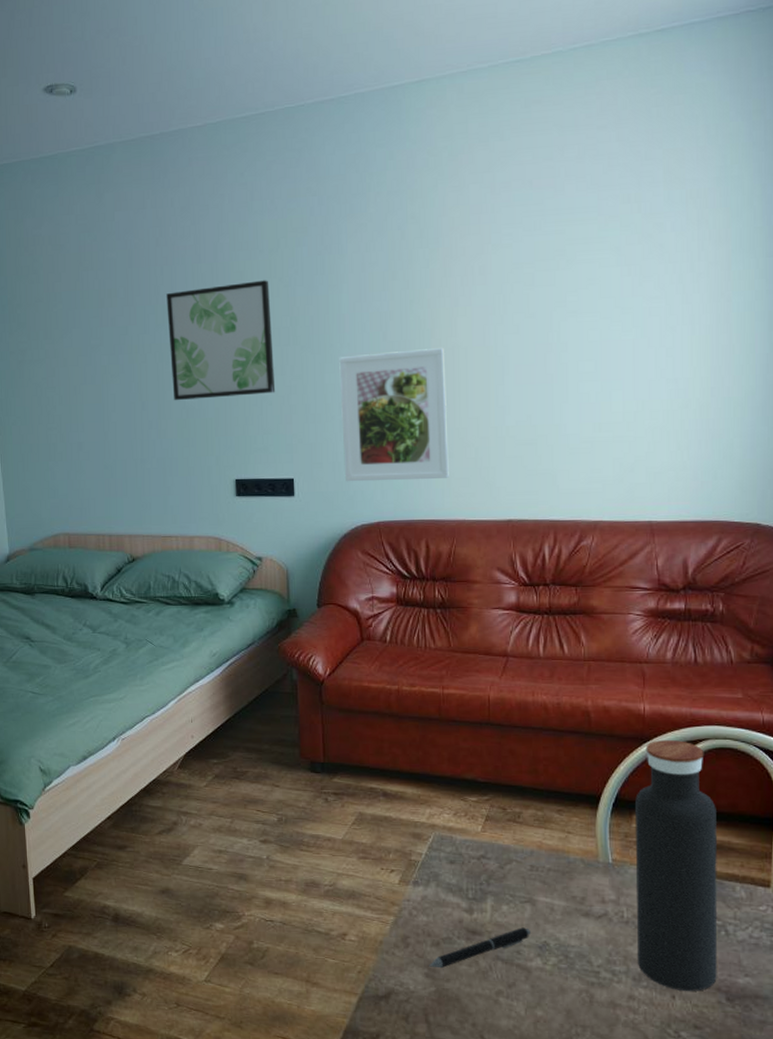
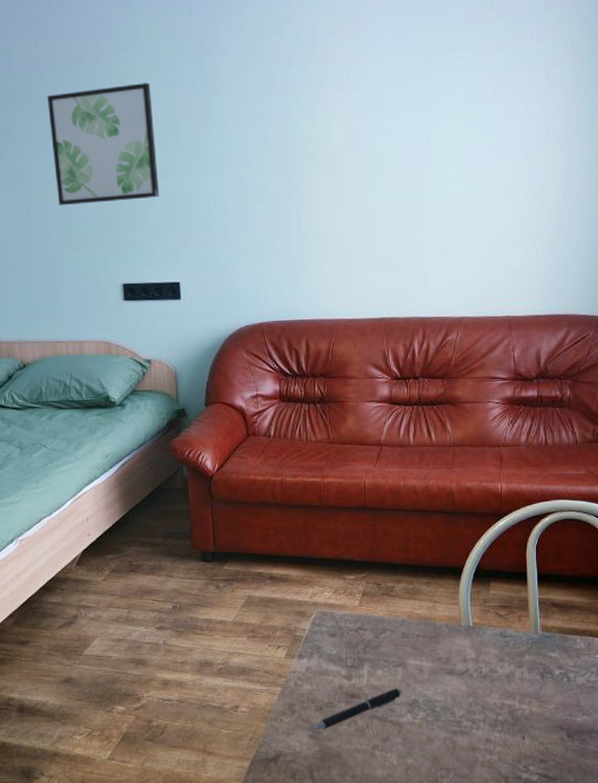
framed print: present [339,348,449,482] -> none [221,152,327,285]
water bottle: present [635,740,718,991] -> none [493,514,561,732]

